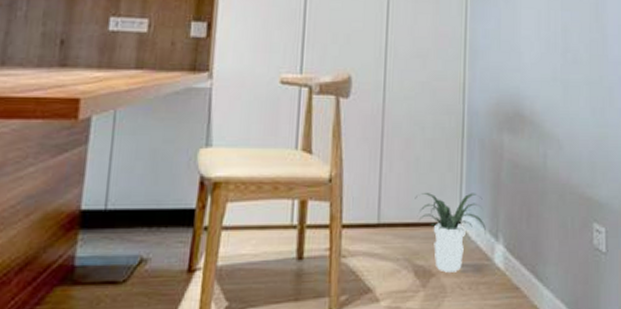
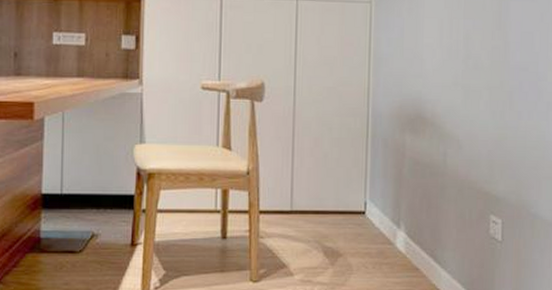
potted plant: present [415,193,486,273] -> none [323,185,389,254]

